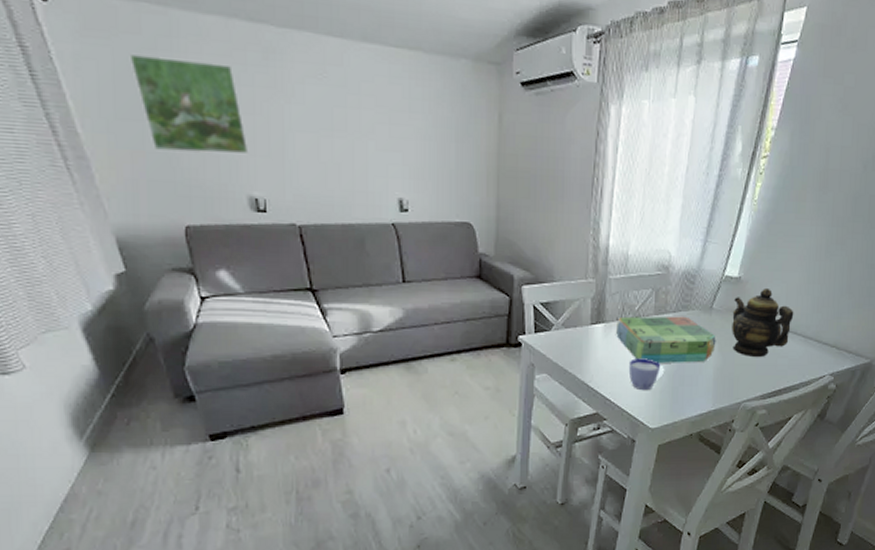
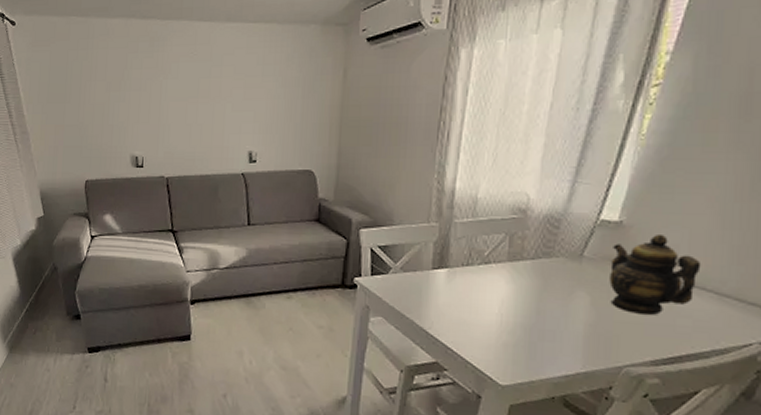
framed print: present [129,54,249,155] -> none [60,54,134,125]
board game: present [616,316,716,363] -> none [461,262,588,317]
cup: present [628,358,664,391] -> none [474,307,519,343]

